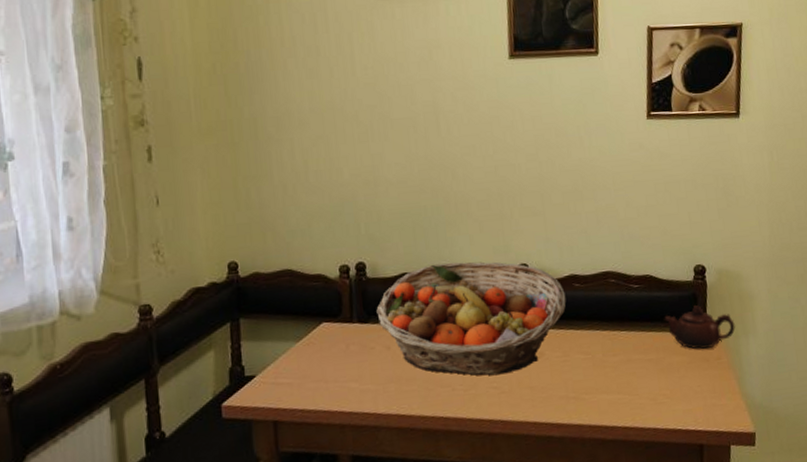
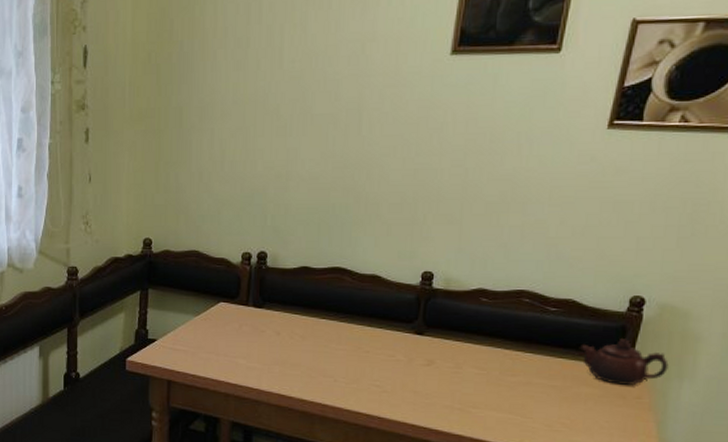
fruit basket: present [376,261,566,376] -> none [271,261,470,375]

